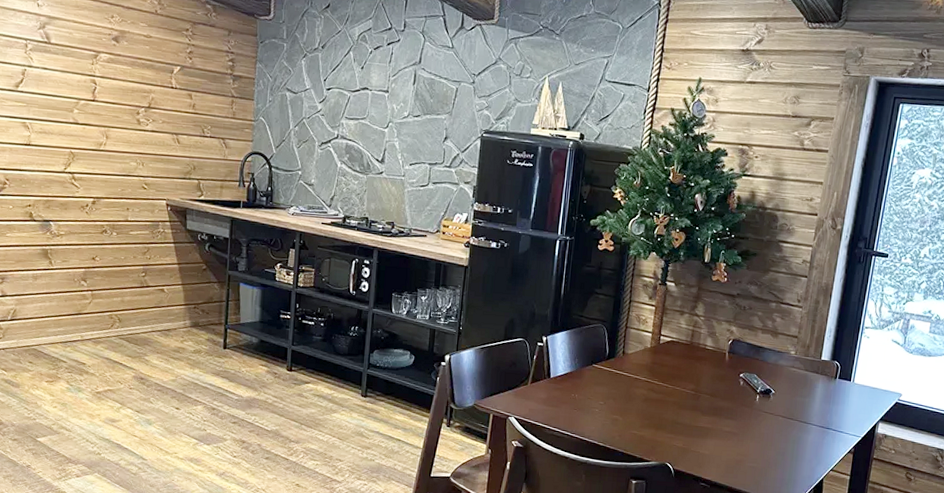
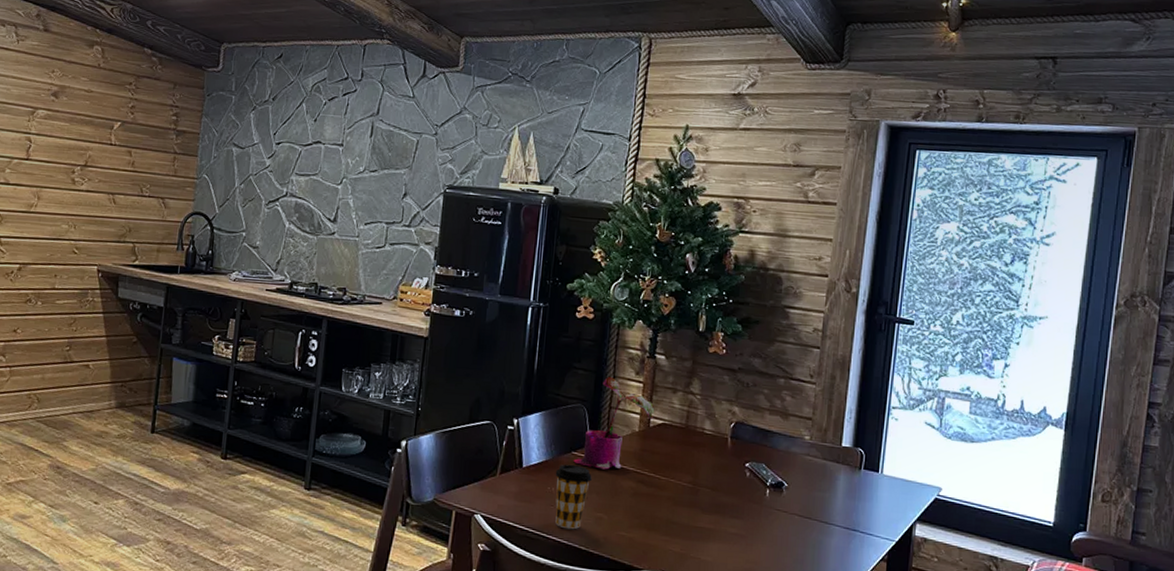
coffee cup: none [578,375,610,429] -> present [555,464,592,530]
potted plant: none [594,301,665,380] -> present [573,377,655,470]

